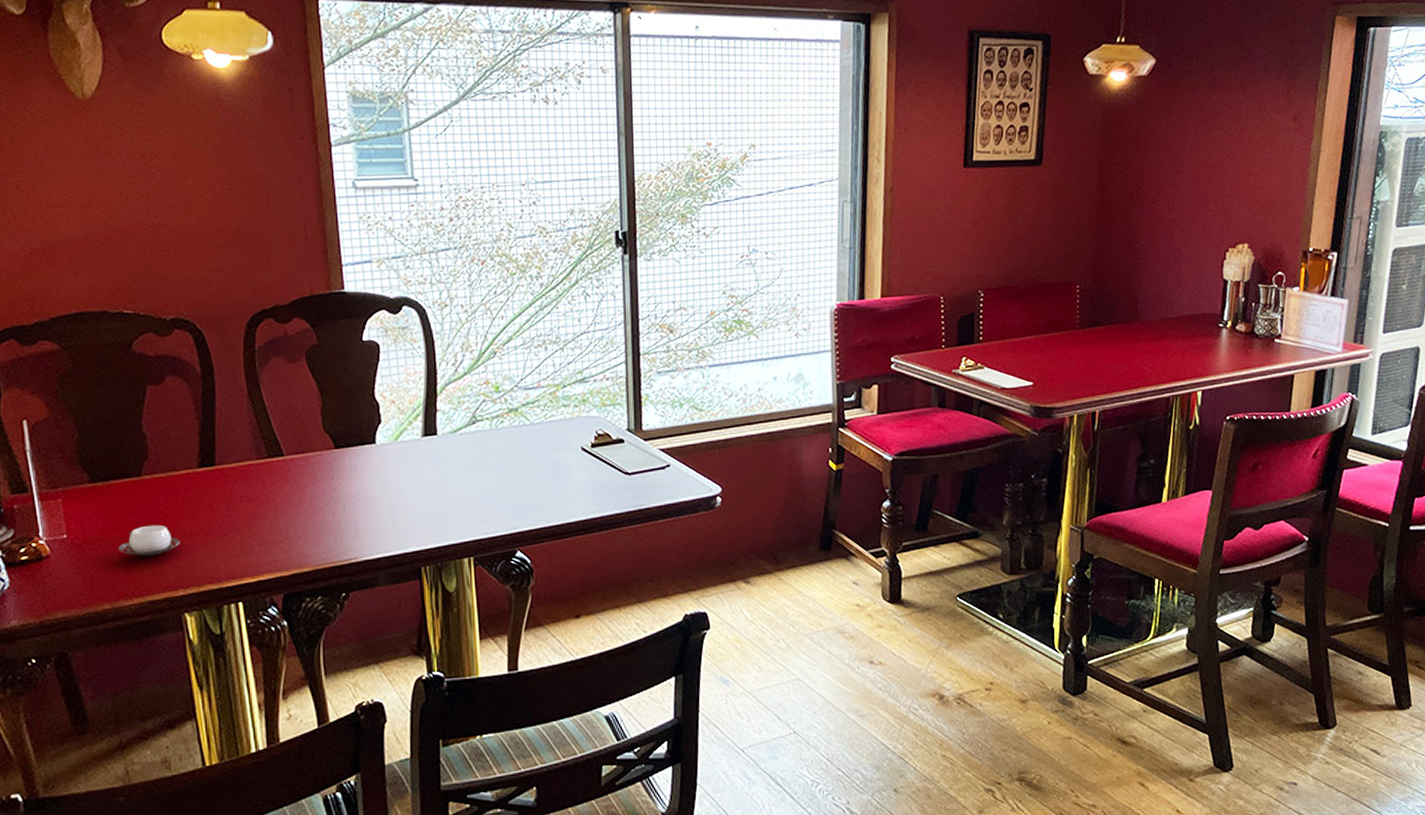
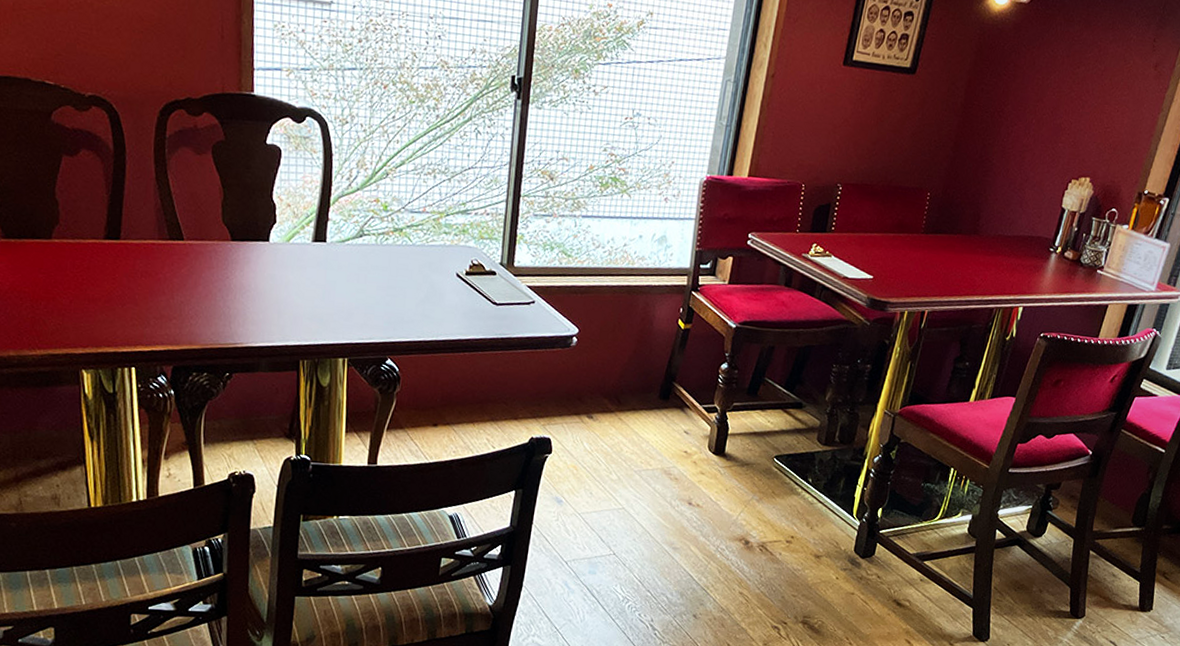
cup: present [118,524,180,556] -> none [25,285,83,314]

